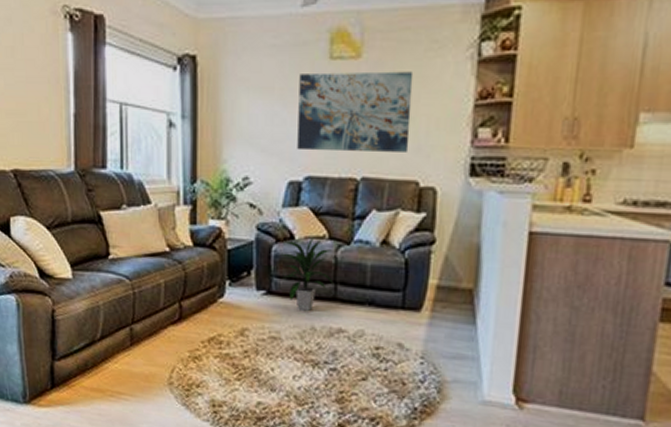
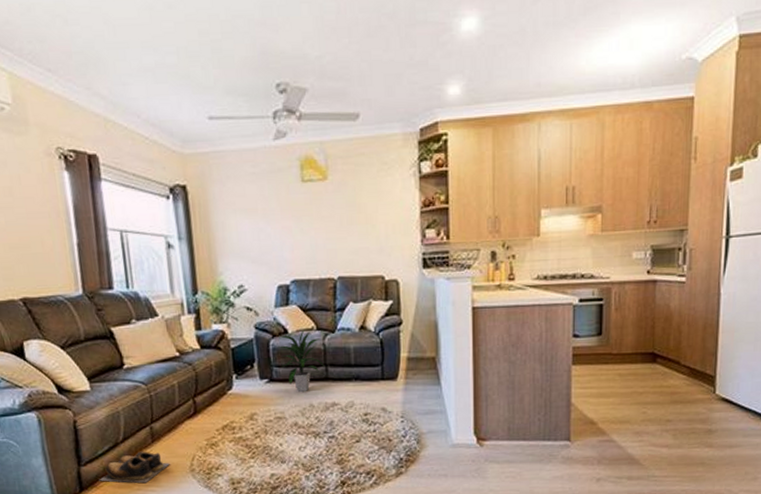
shoes: none [71,353,147,390] -> present [99,451,170,484]
wall art: present [297,71,414,152] -> none [278,188,373,259]

